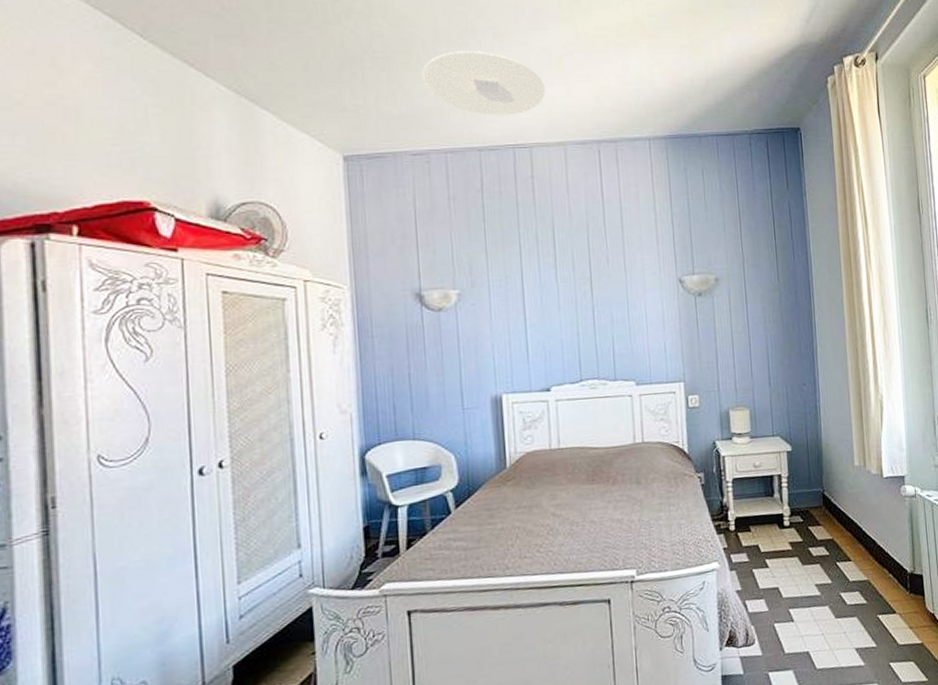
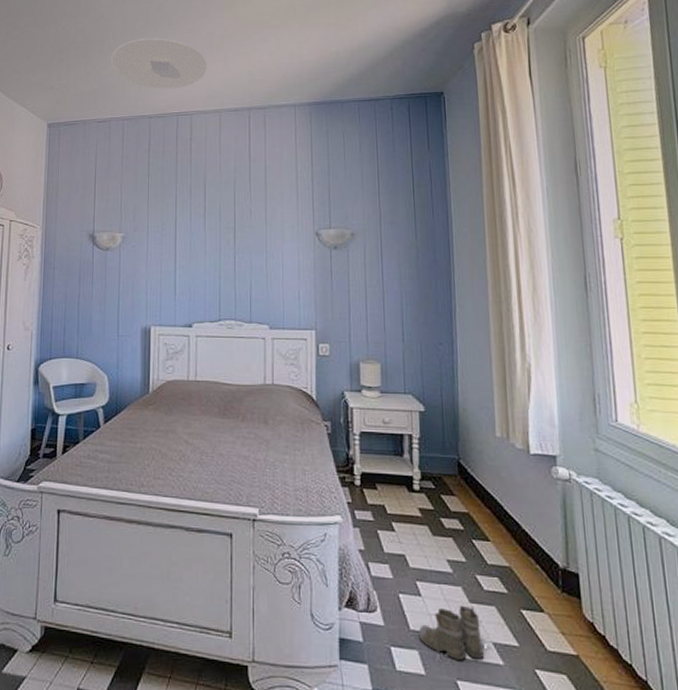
boots: none [792,621,853,670] -> present [418,605,490,660]

